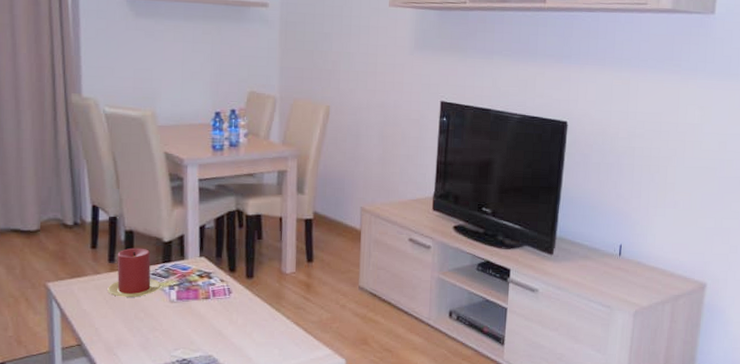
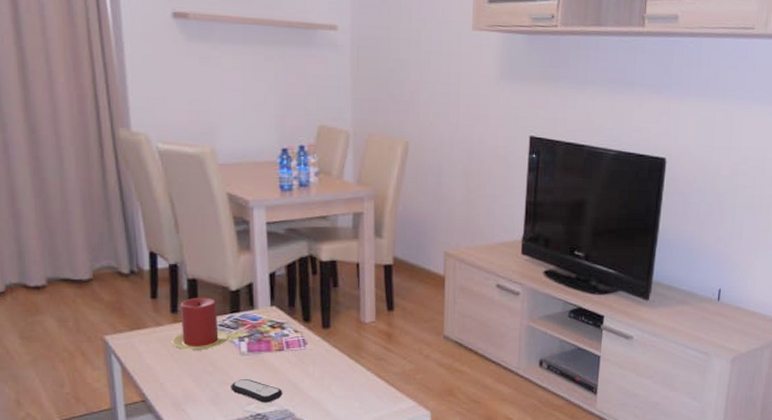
remote control: none [160,325,208,349] -> present [231,379,283,403]

